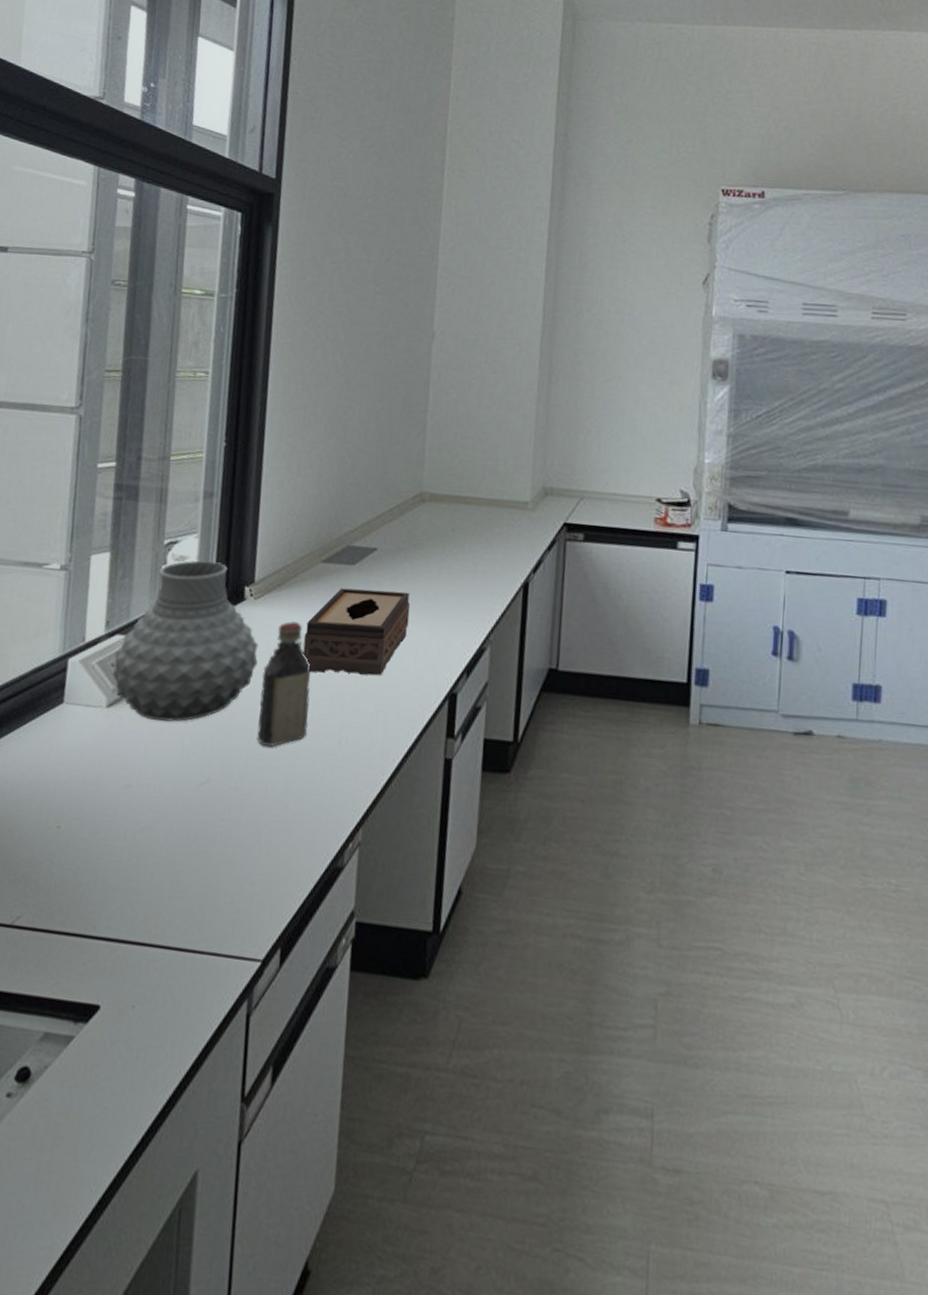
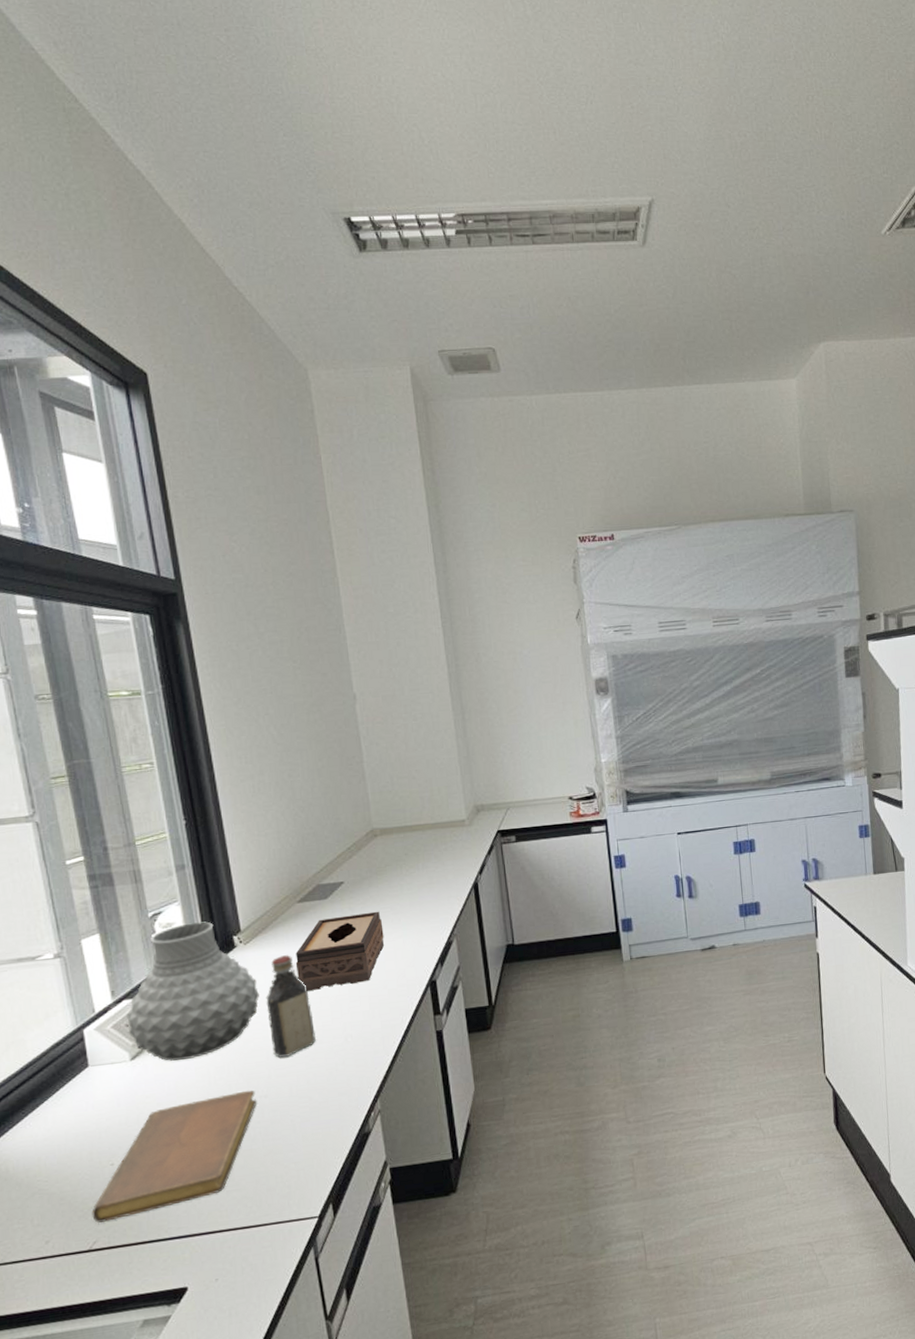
notebook: none [23,773,227,897] -> present [92,1090,257,1223]

